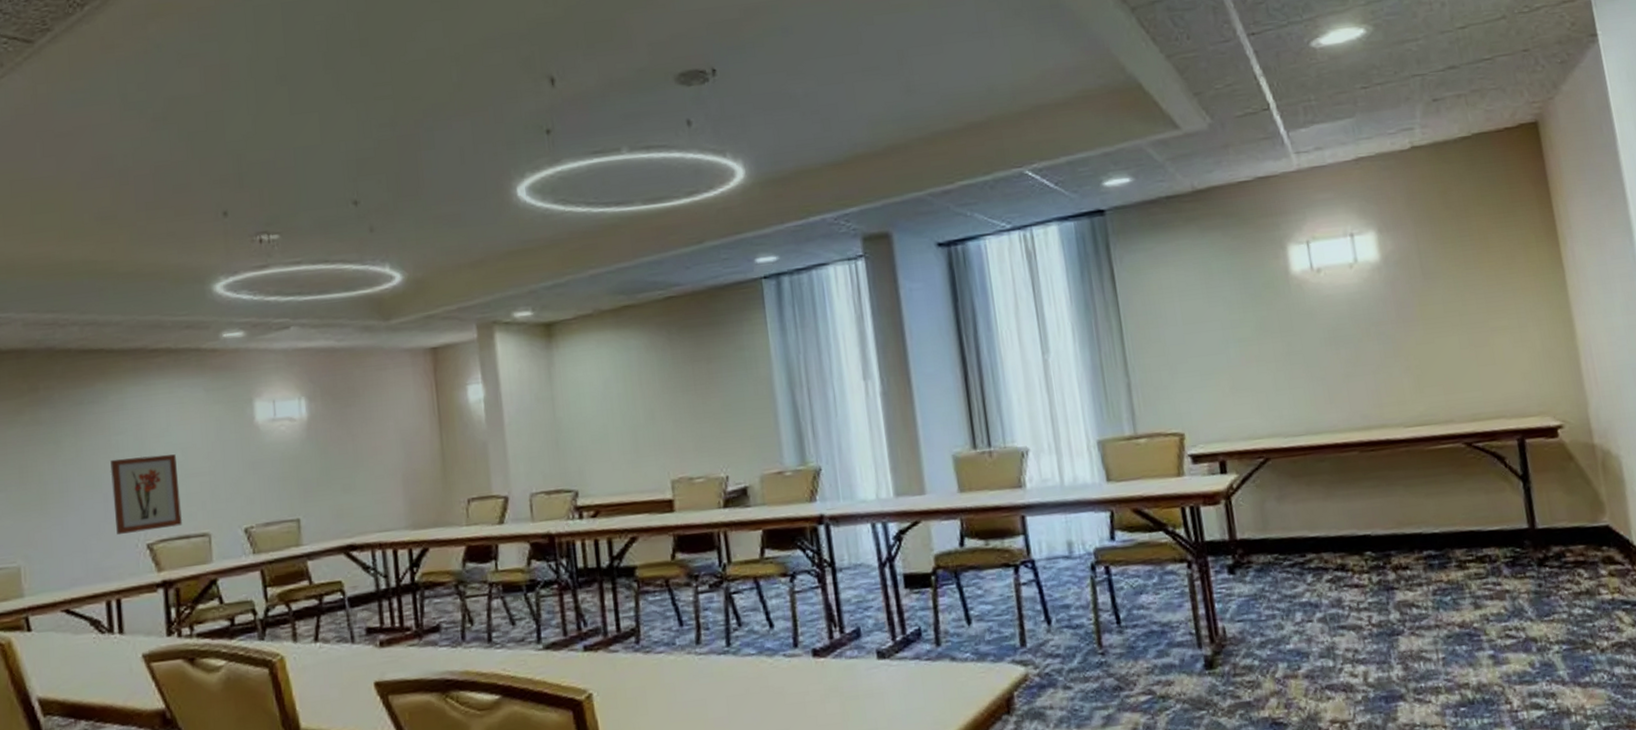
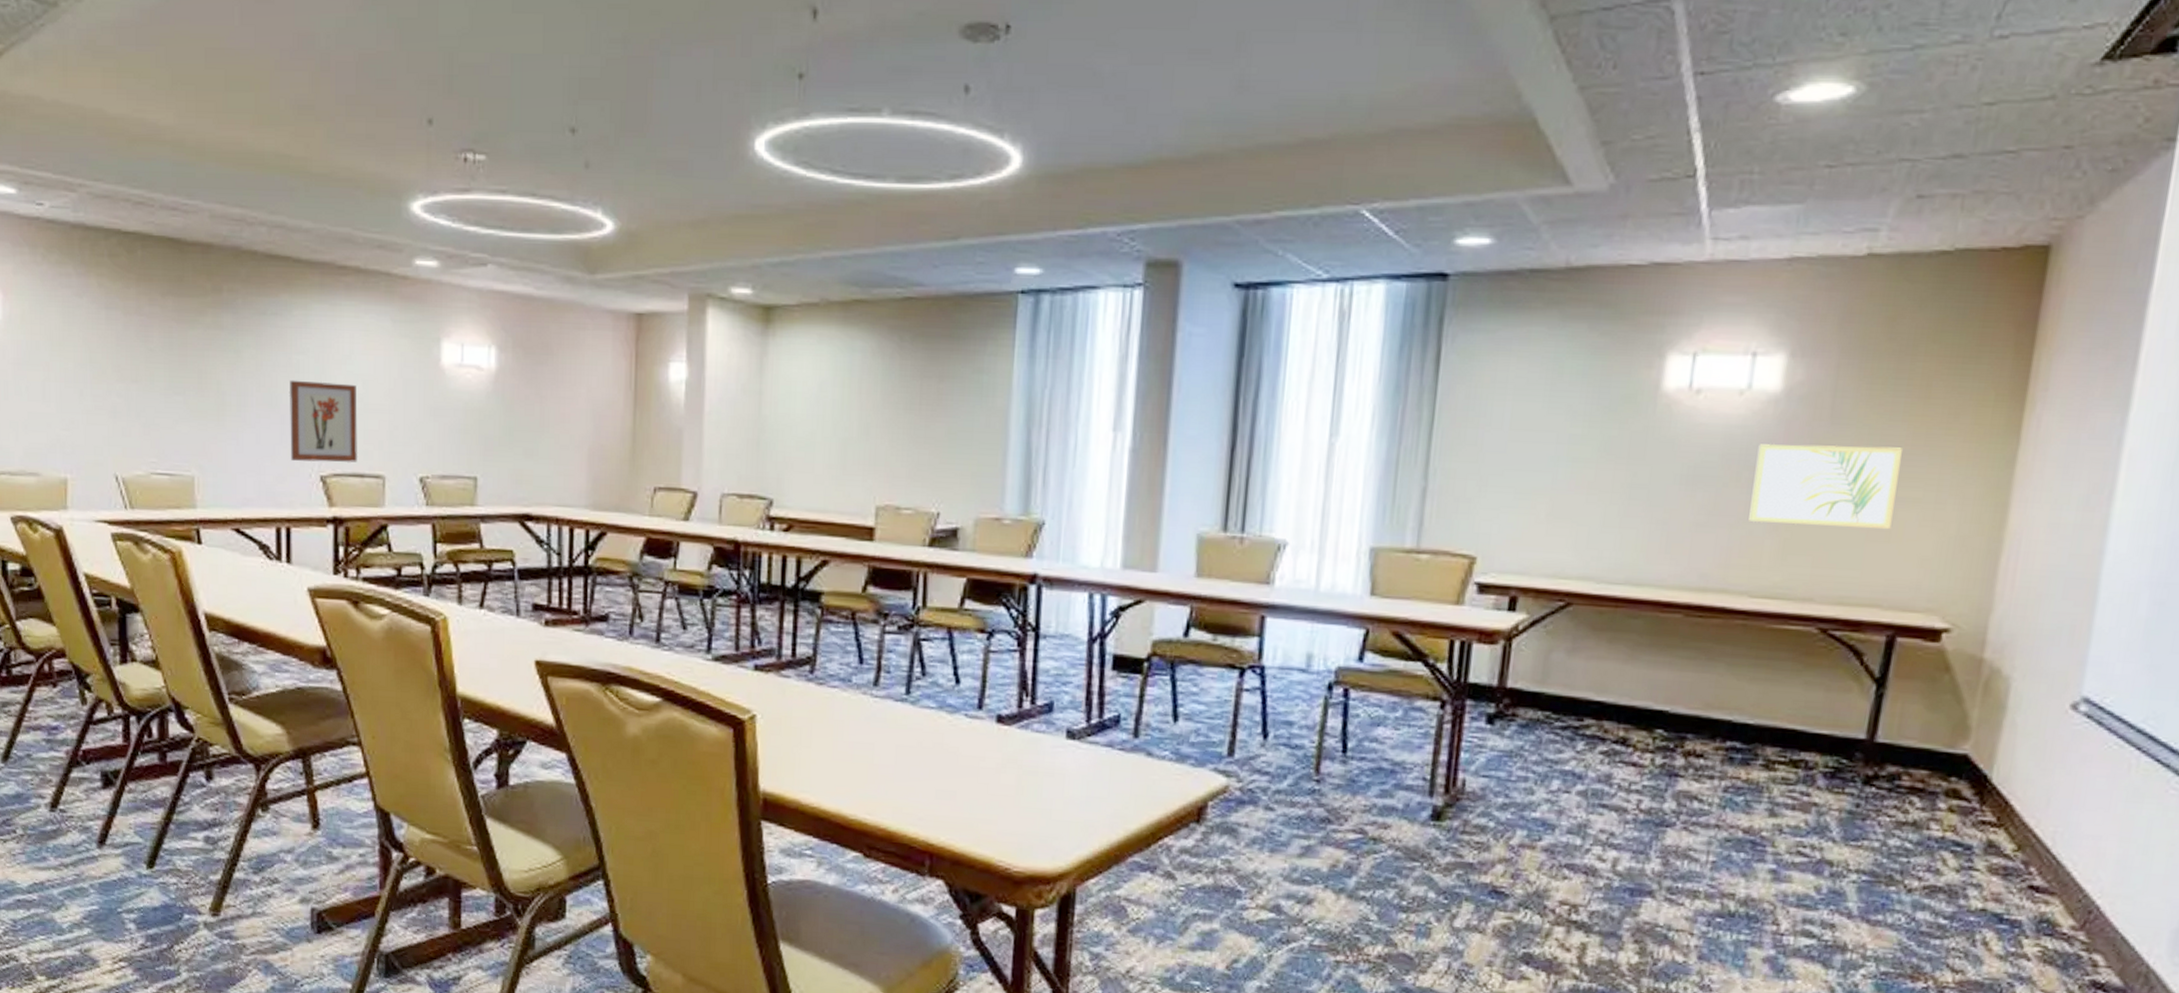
wall art: none [1376,289,1493,366] -> present [1749,444,1902,529]

